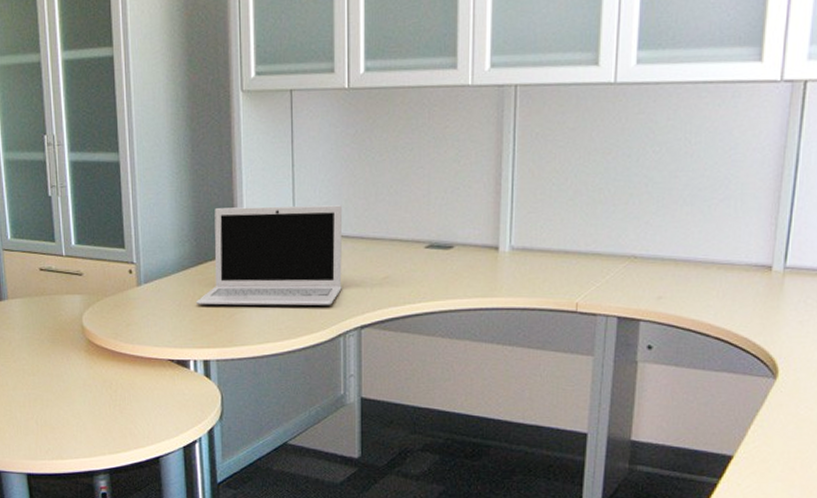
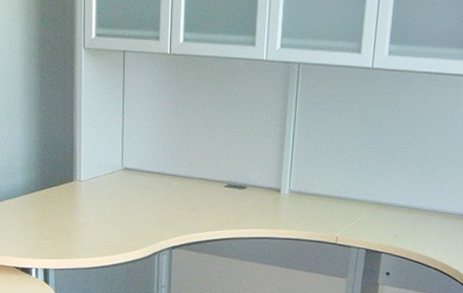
laptop: present [195,205,343,306] -> none [39,144,162,228]

